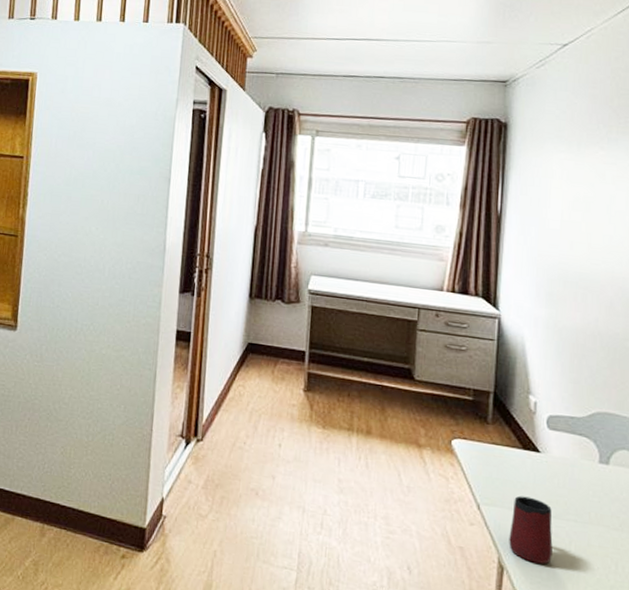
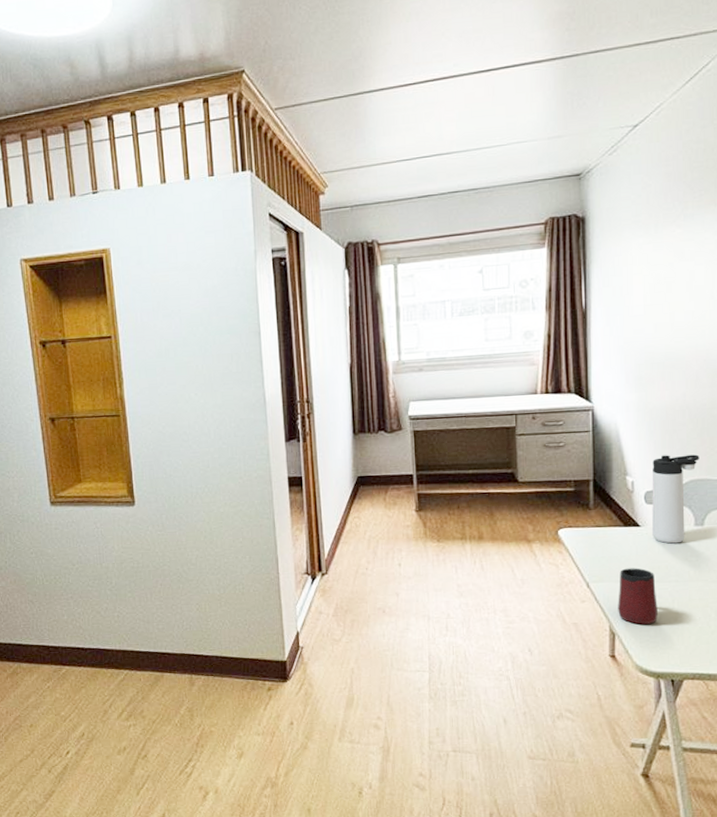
thermos bottle: none [553,379,609,479] -> present [652,454,699,544]

